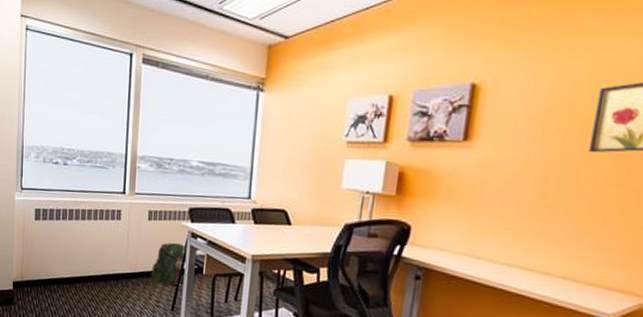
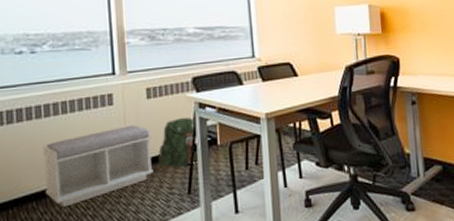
bench: none [63,240,148,296] -> present [42,125,153,208]

